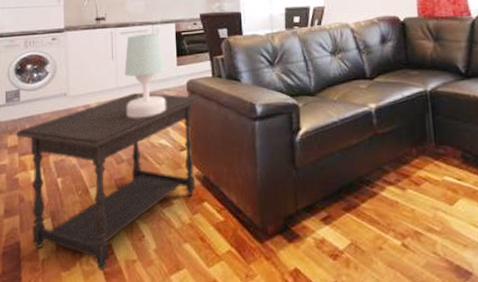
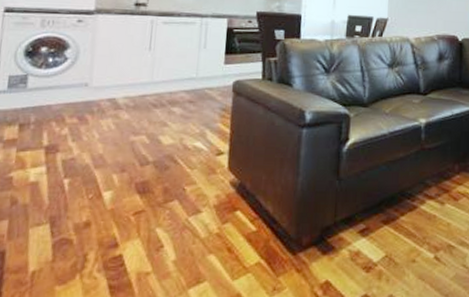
side table: present [15,93,202,270] -> none [15,90,247,284]
table lamp: present [125,33,166,118] -> none [159,26,211,117]

